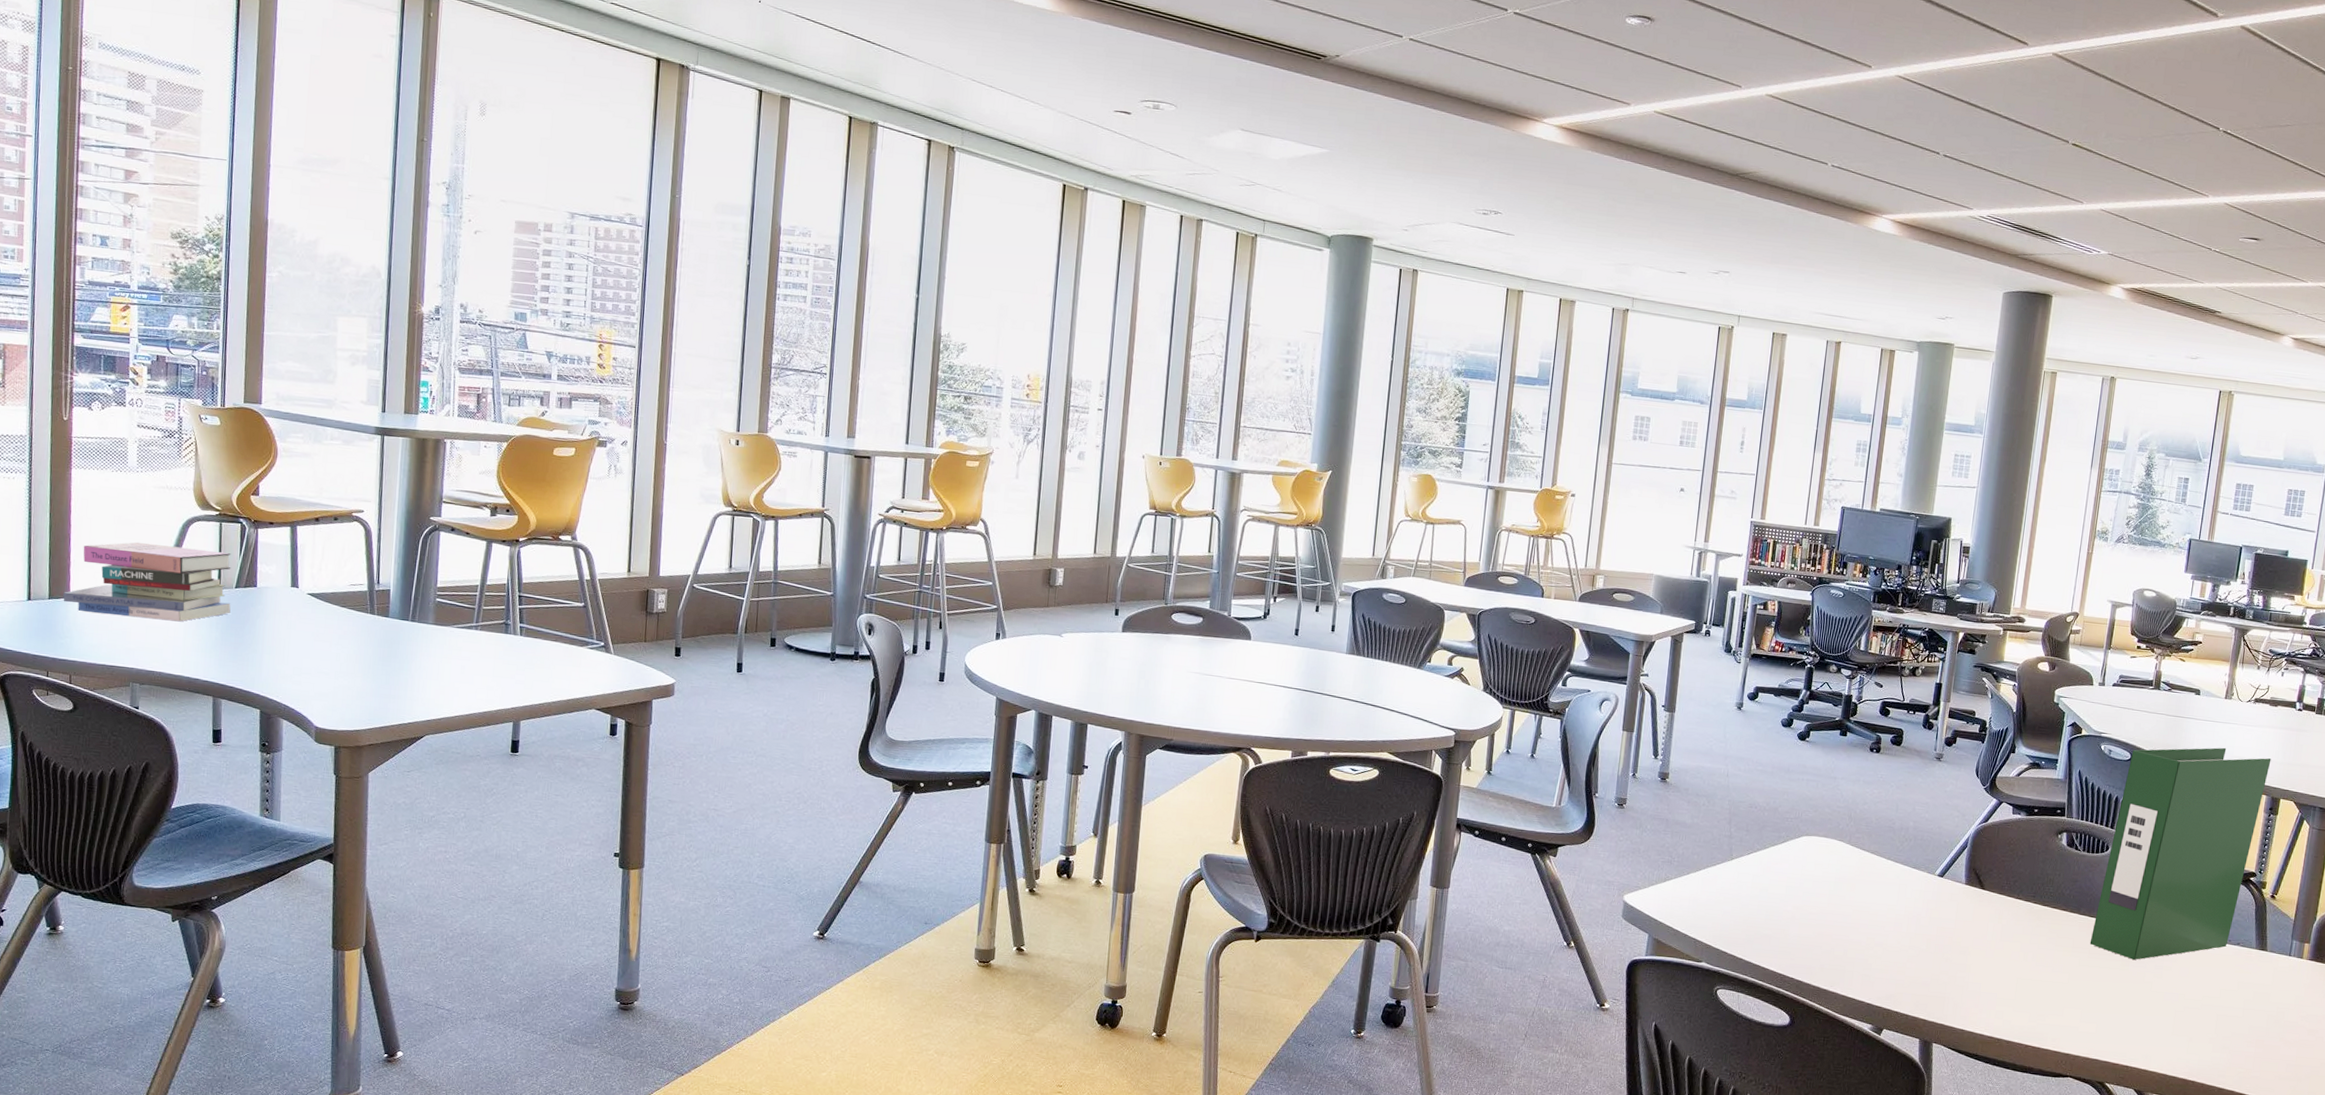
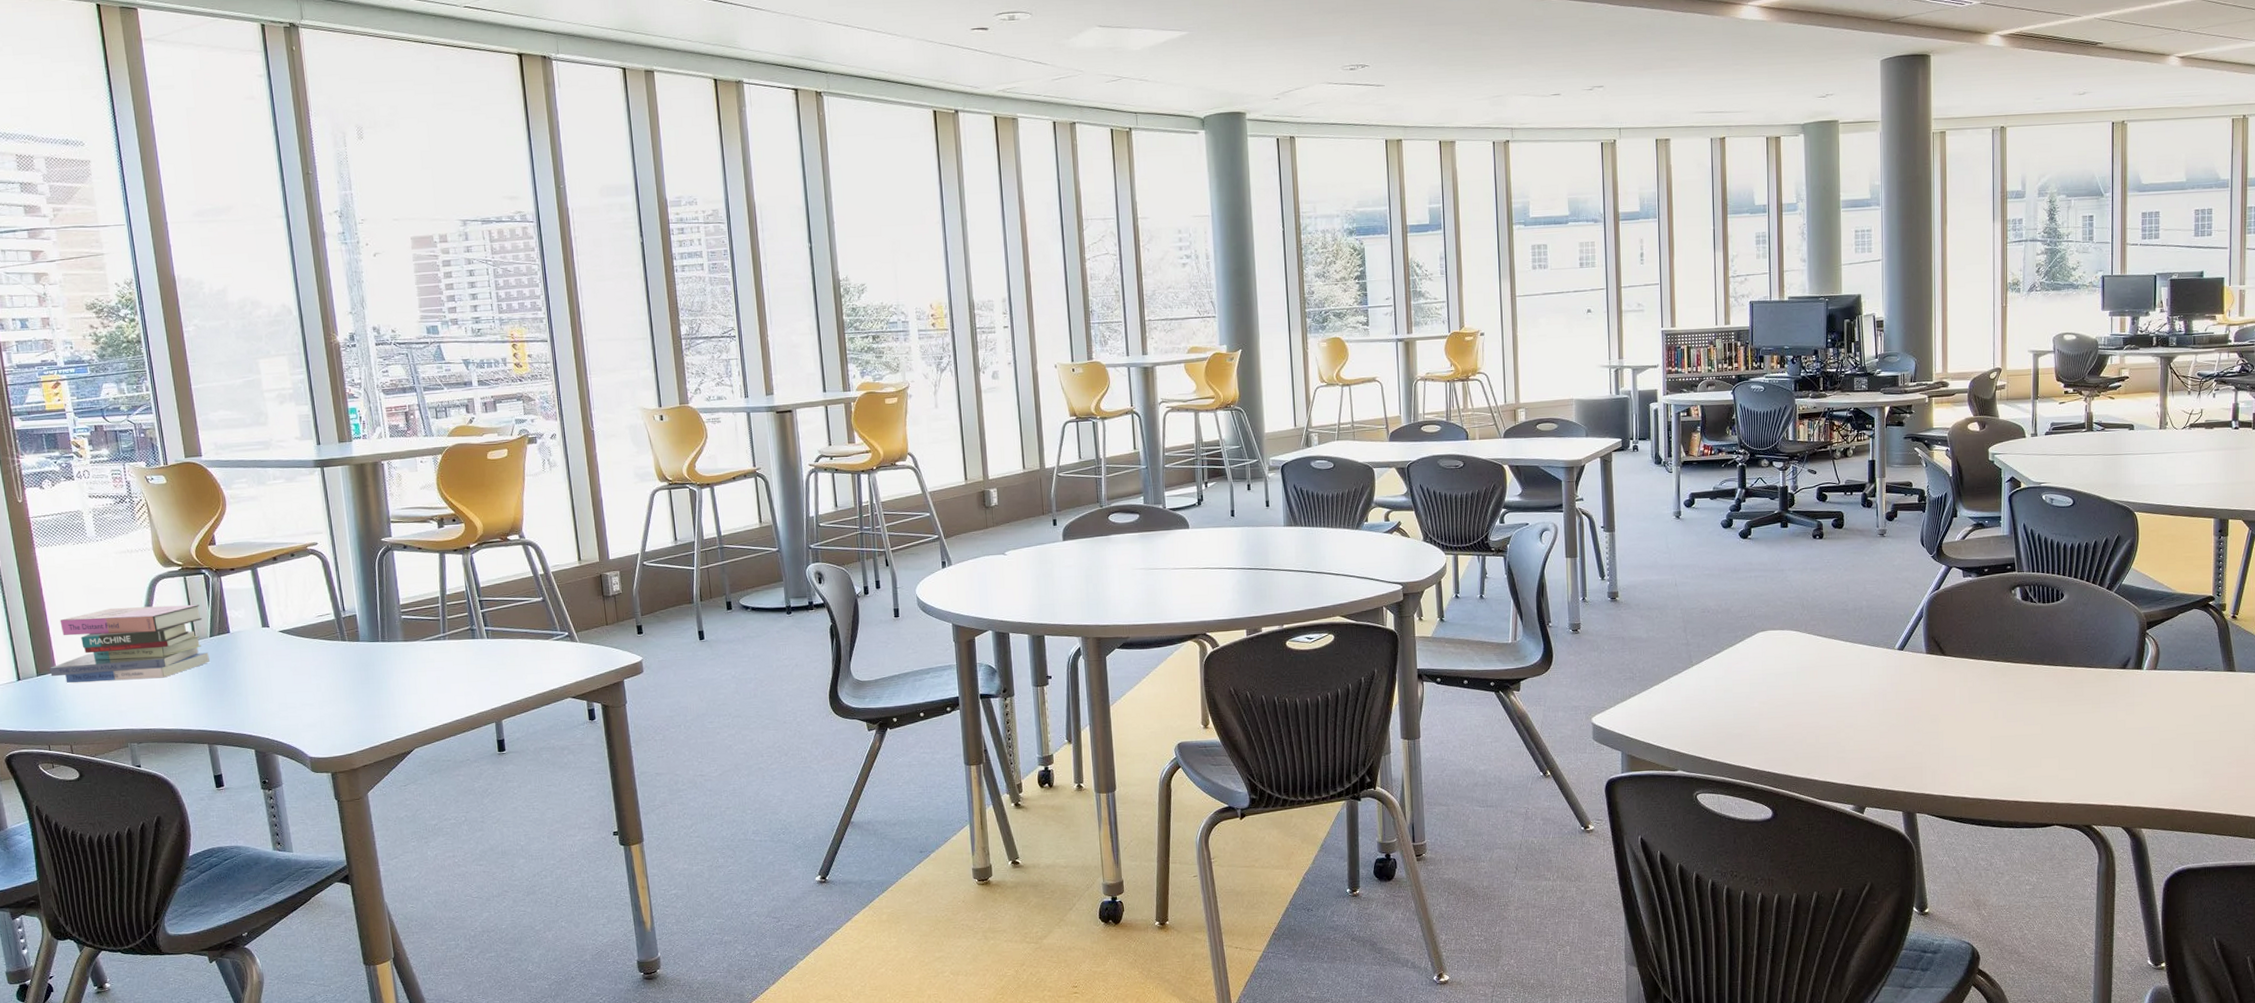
binder: present [2089,747,2271,960] -> none [2058,477,2214,701]

